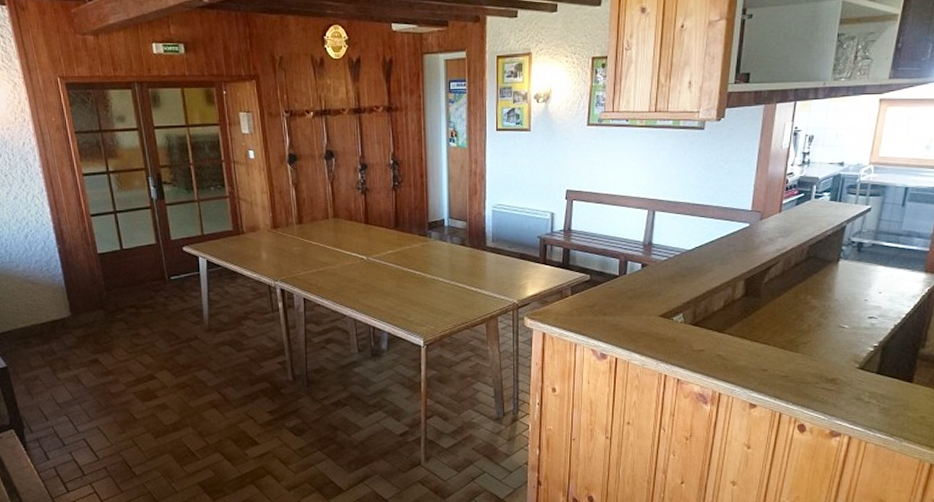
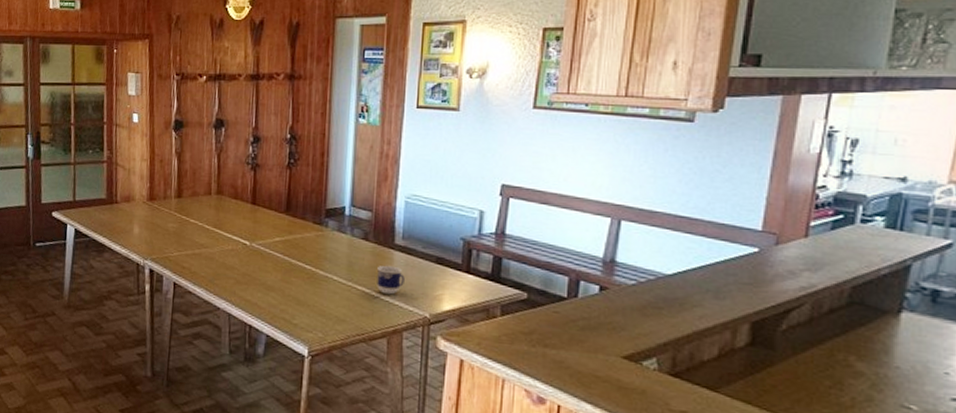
cup: none [474,264,496,288] -> present [377,265,405,295]

